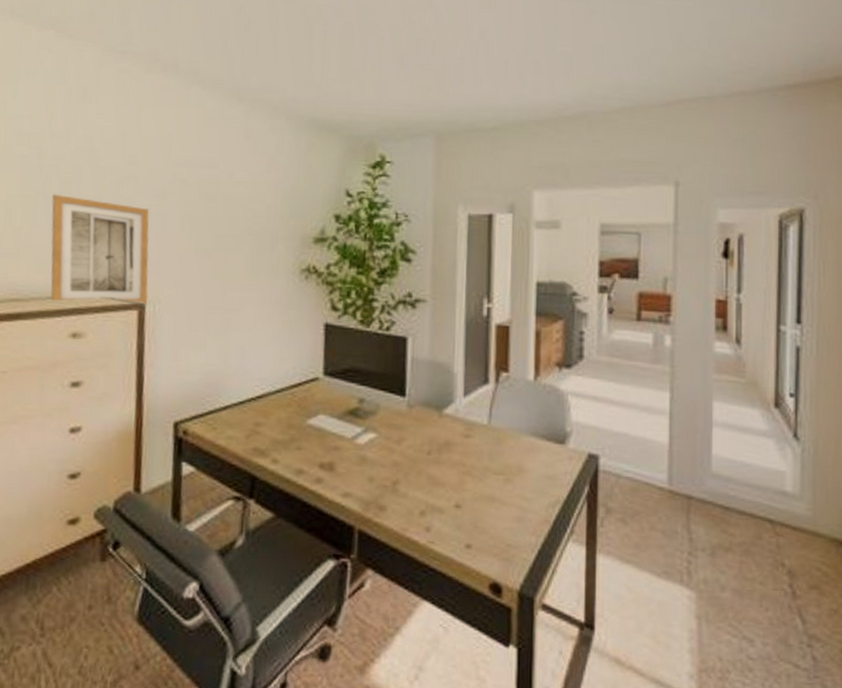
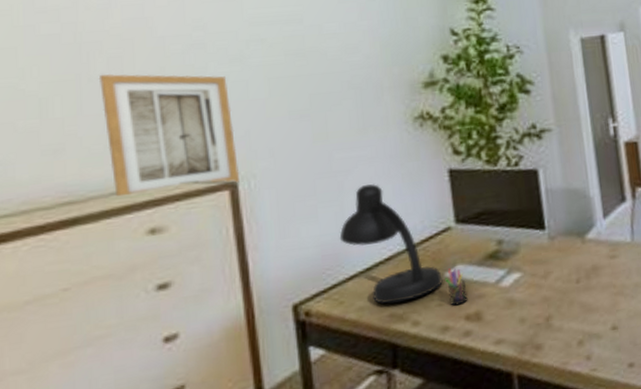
desk lamp: none [221,325,304,438] -> present [339,184,443,304]
pen holder: none [306,416,325,452] -> present [445,268,468,306]

